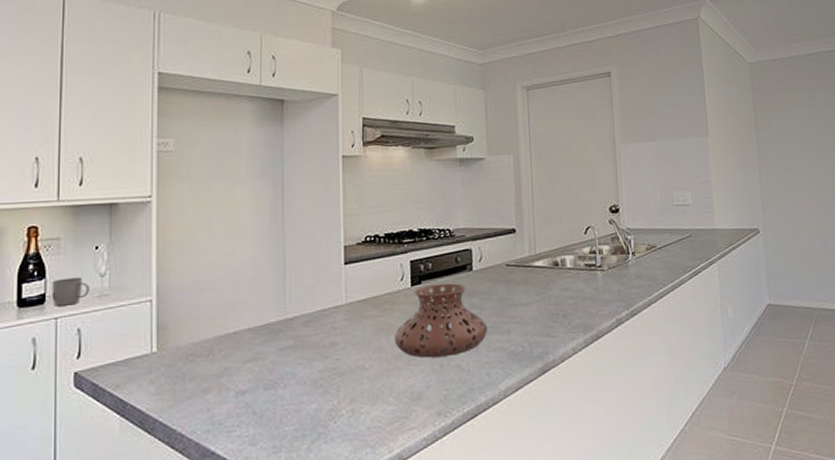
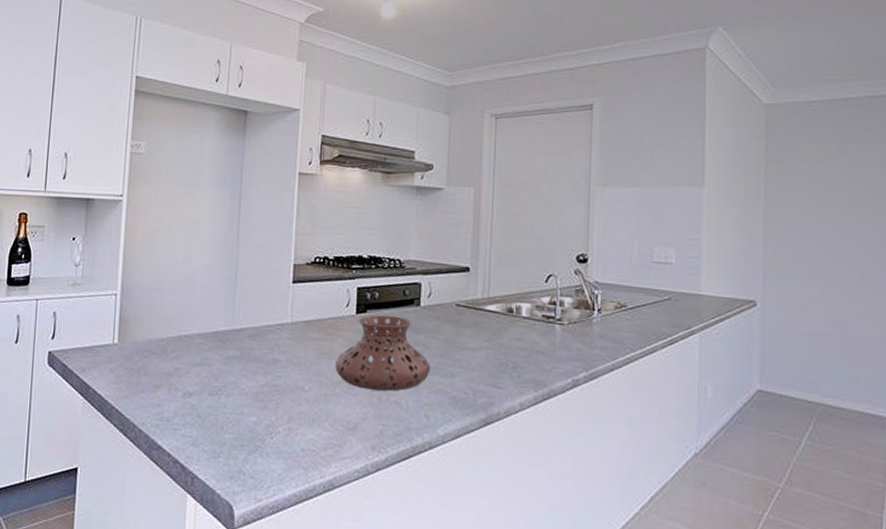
mug: present [52,277,90,306] -> none [35,264,66,290]

